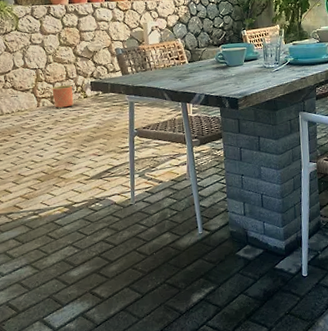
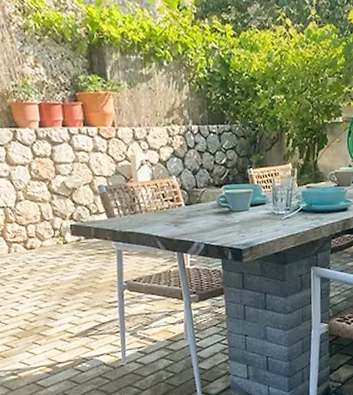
planter: present [52,84,74,109] -> none [24,227,52,256]

